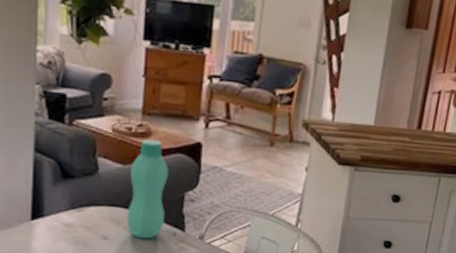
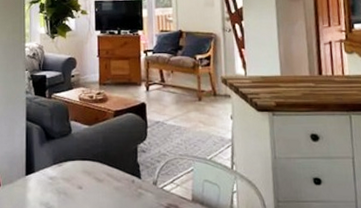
bottle: present [126,139,169,239] -> none [95,104,125,187]

